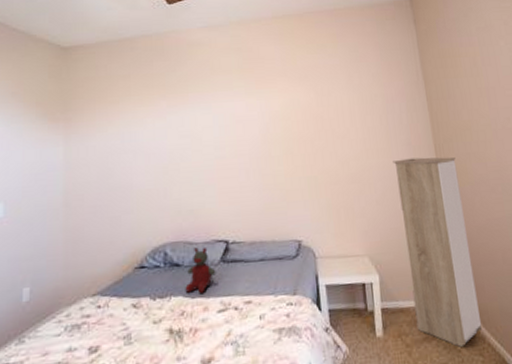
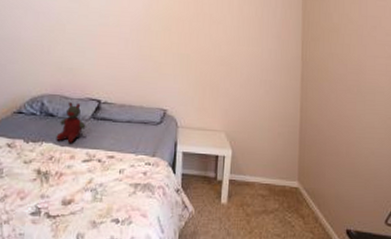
storage cabinet: present [393,156,482,347] -> none [258,50,319,223]

